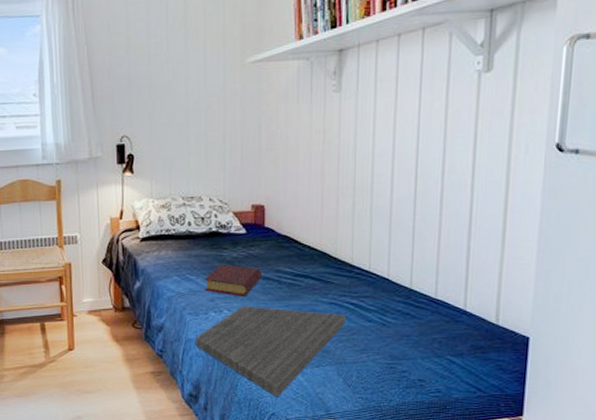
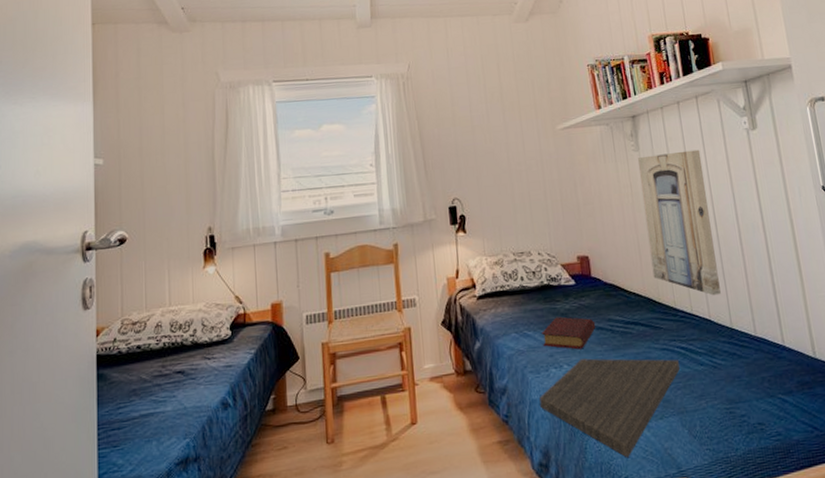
wall art: none [333,93,415,255] -> present [637,149,721,296]

